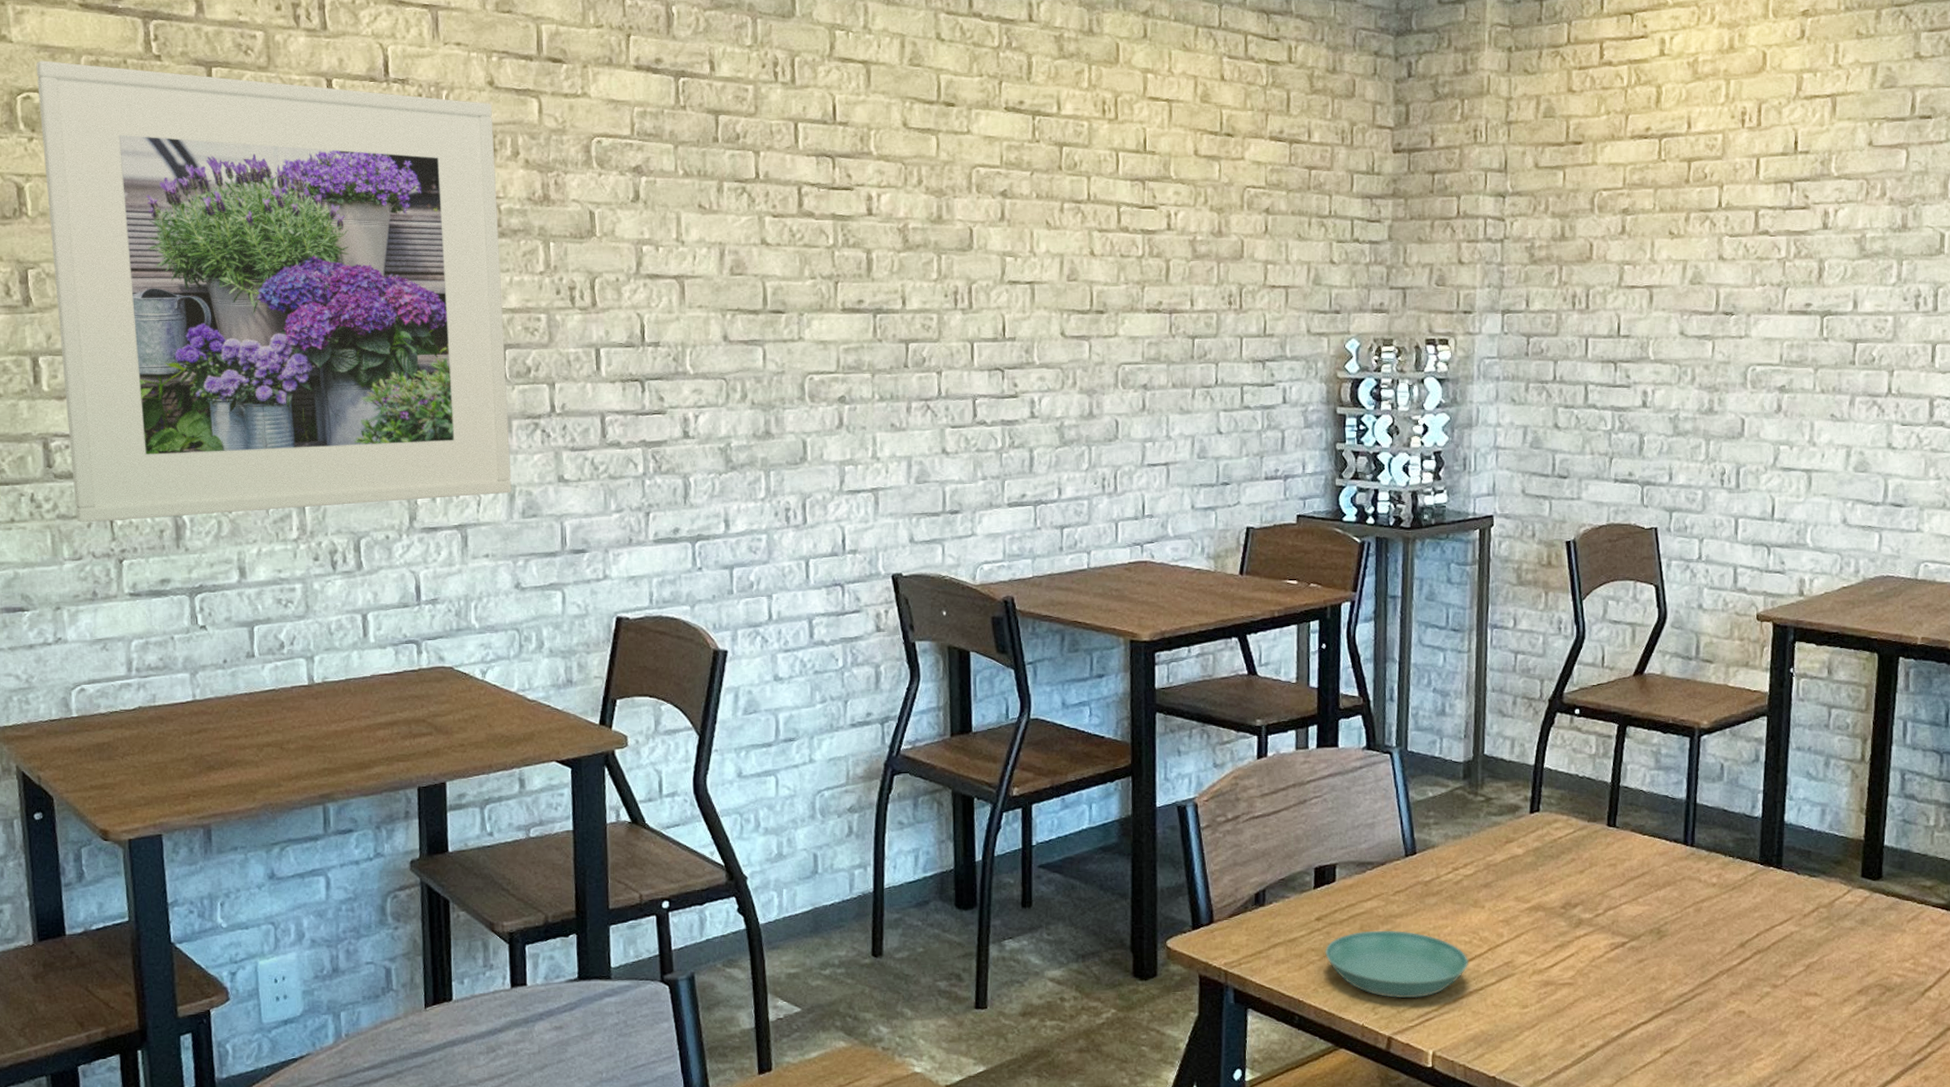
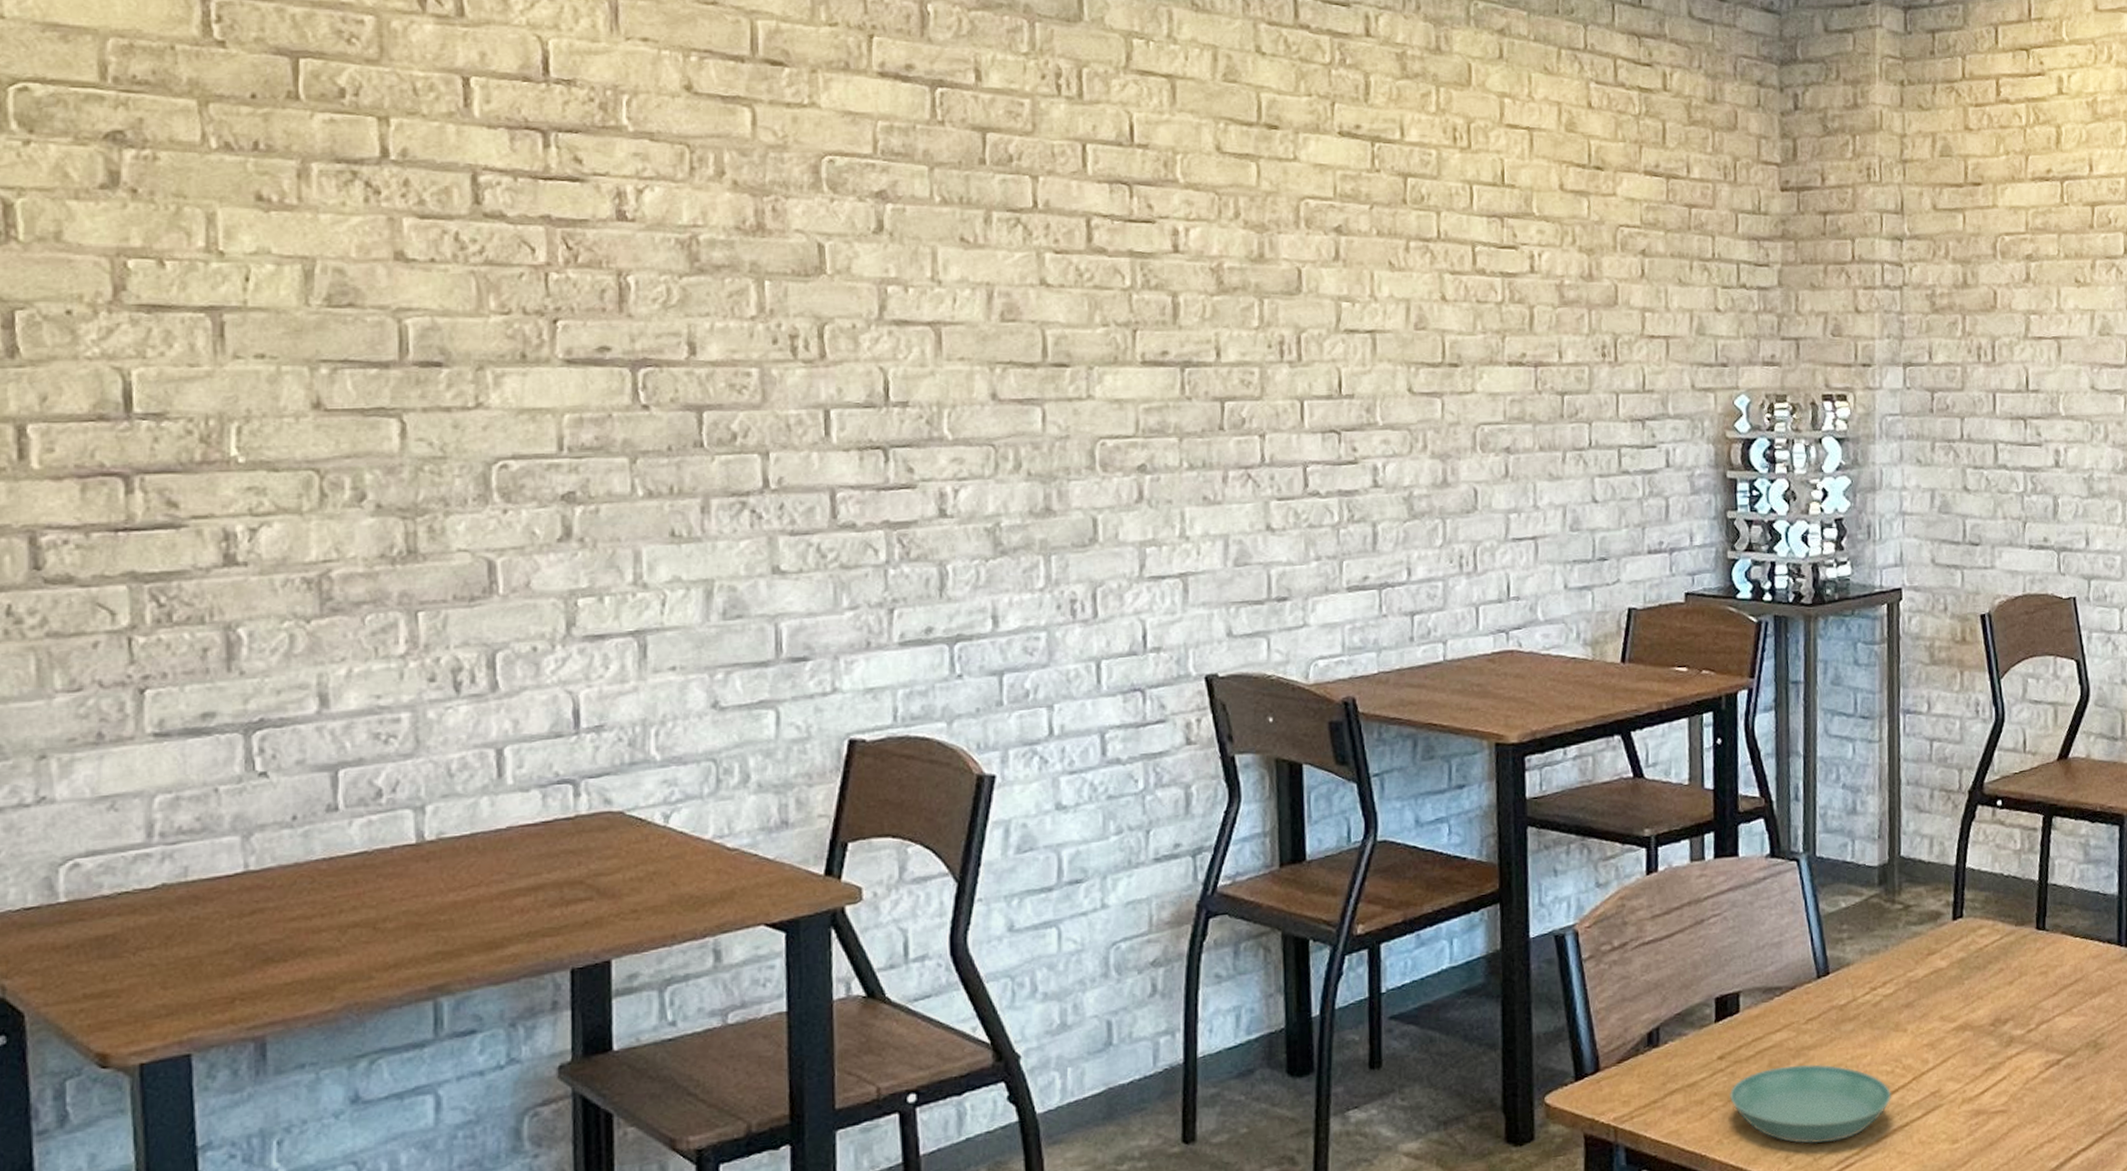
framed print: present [36,60,512,523] -> none [39,42,709,642]

